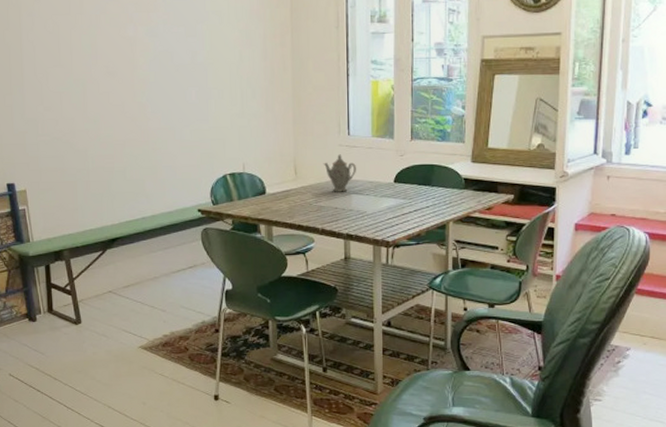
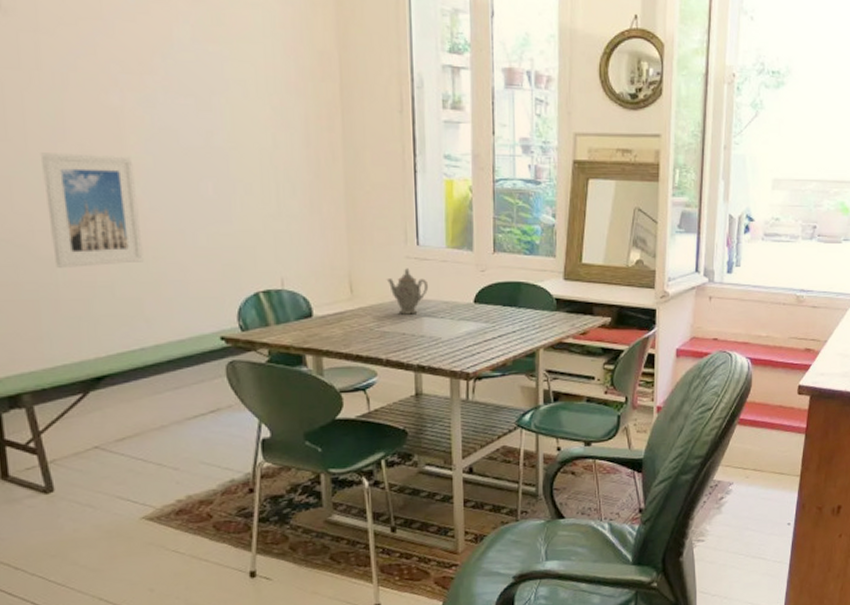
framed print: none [80,73,146,157] -> present [40,153,144,268]

